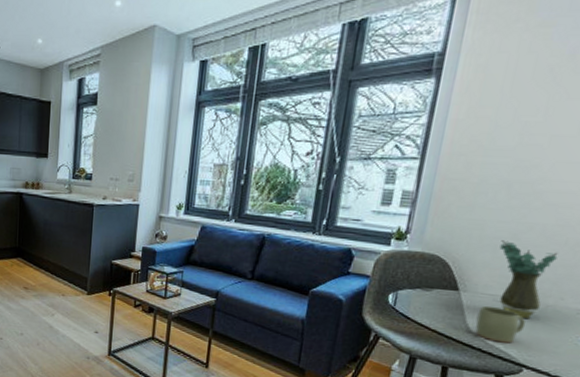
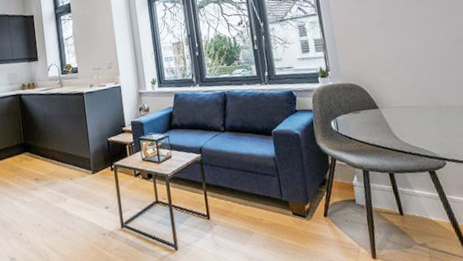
mug: present [475,305,526,344] -> none [398,115,434,144]
vase: present [499,240,558,320] -> none [393,63,438,121]

